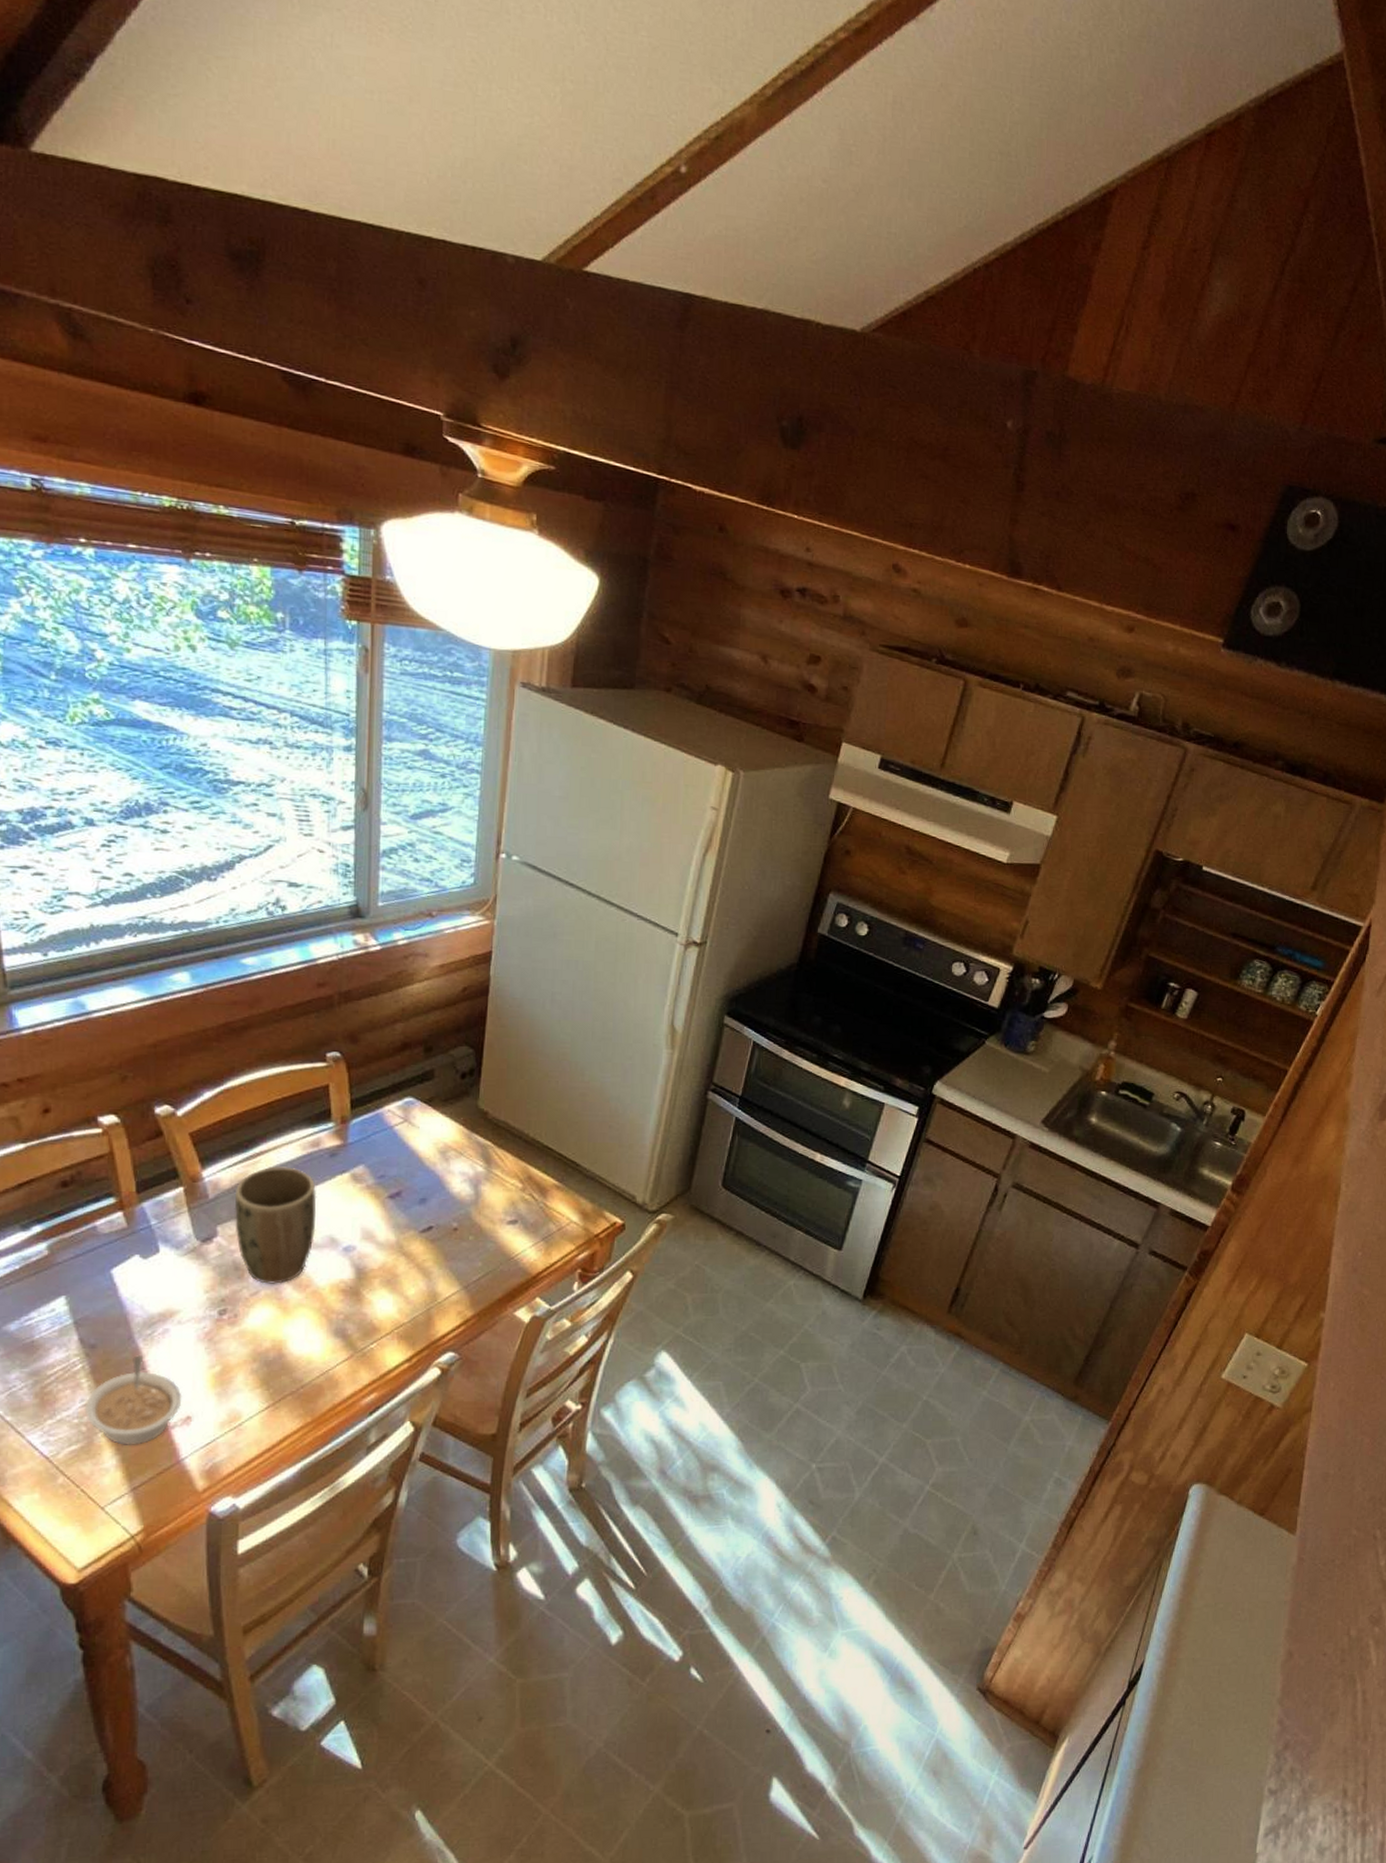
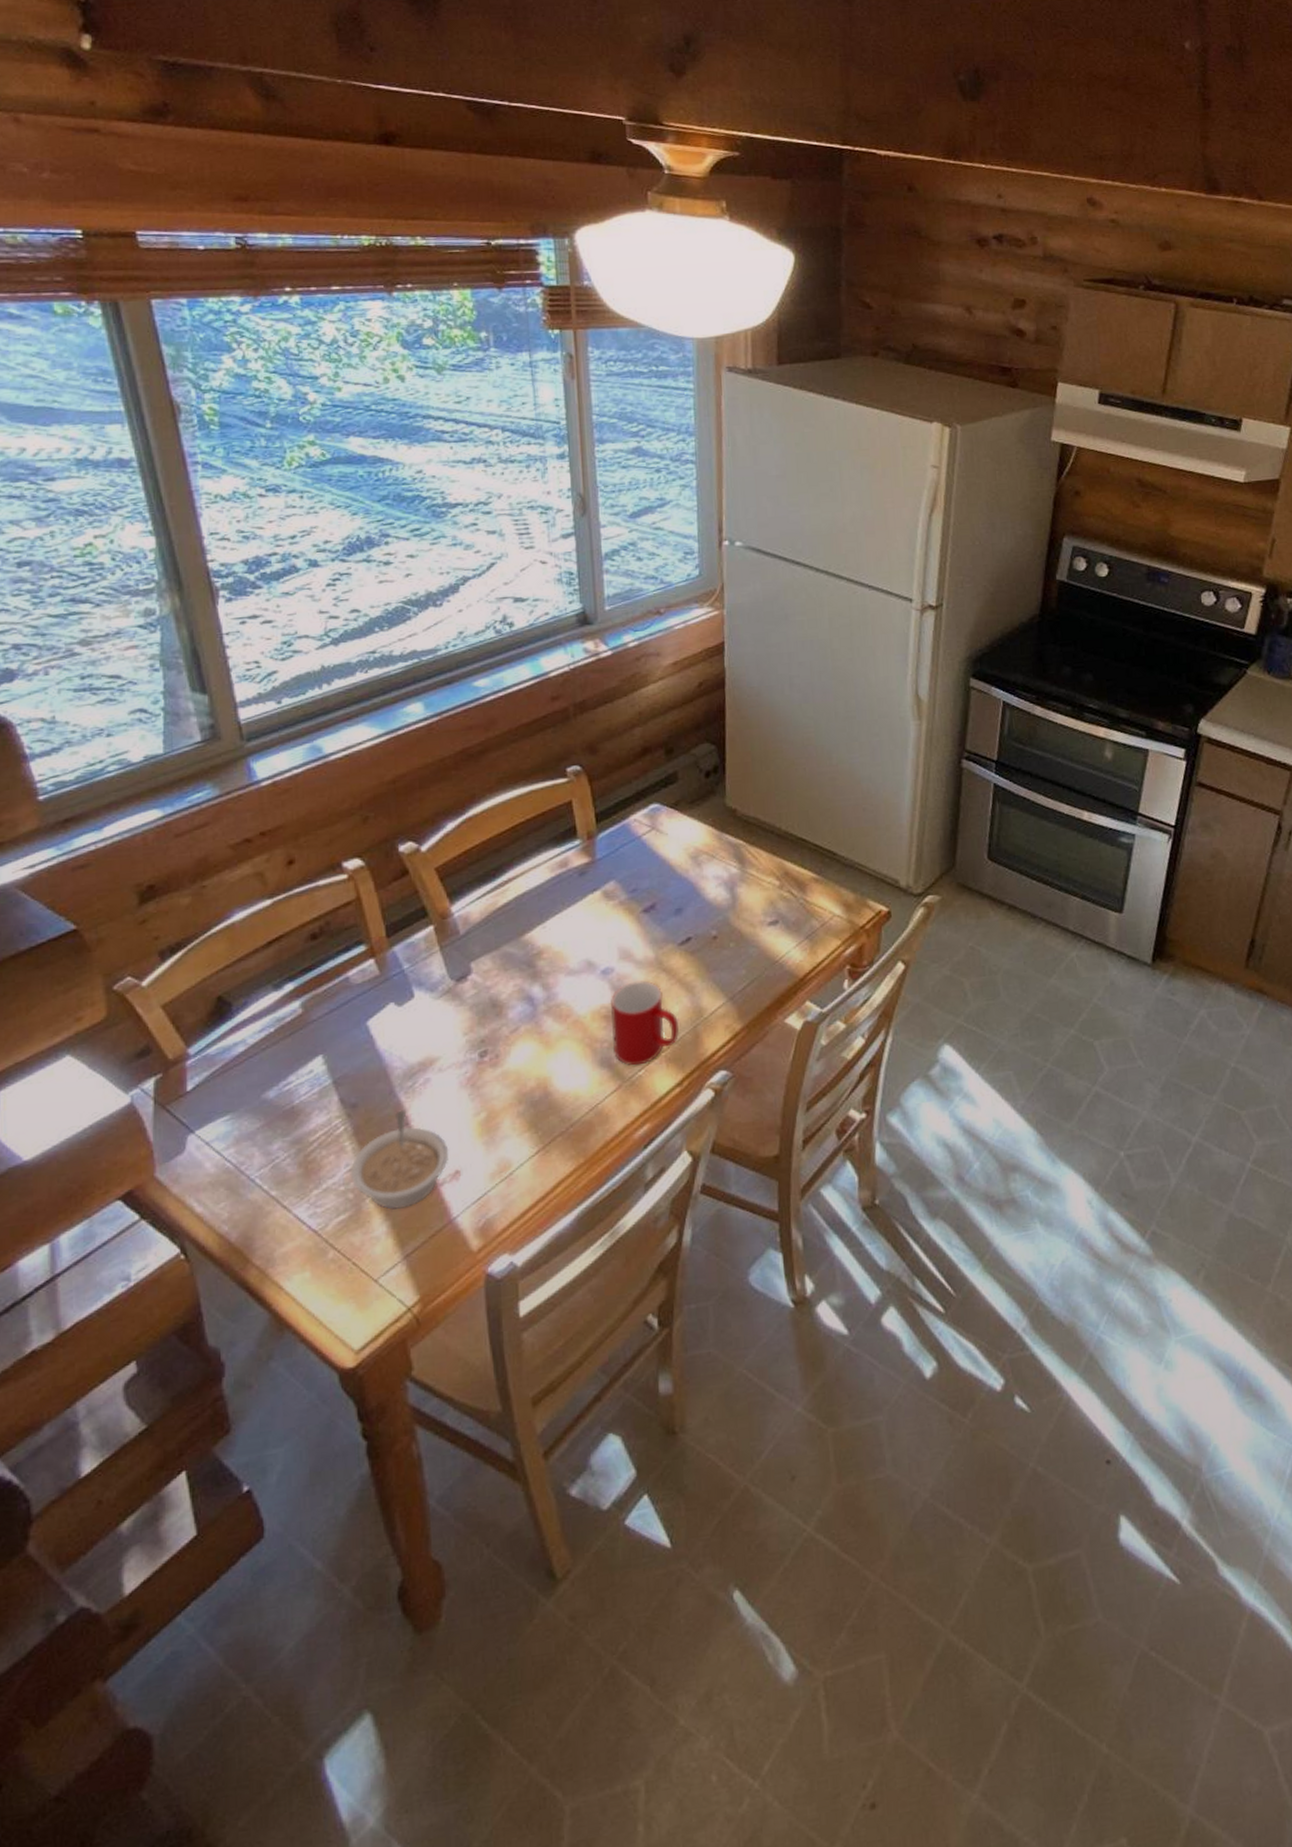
plant pot: present [234,1166,317,1284] -> none [486,891,572,1019]
cup: none [349,1261,414,1339] -> present [611,980,680,1066]

